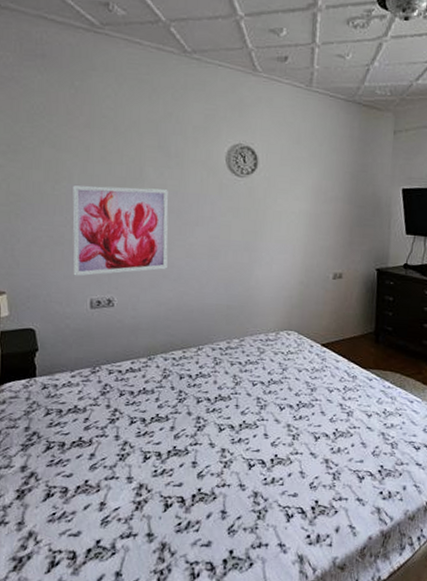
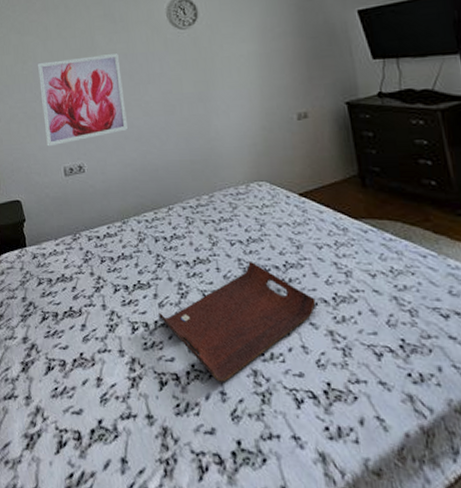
serving tray: none [173,399,319,503] -> present [158,260,316,382]

